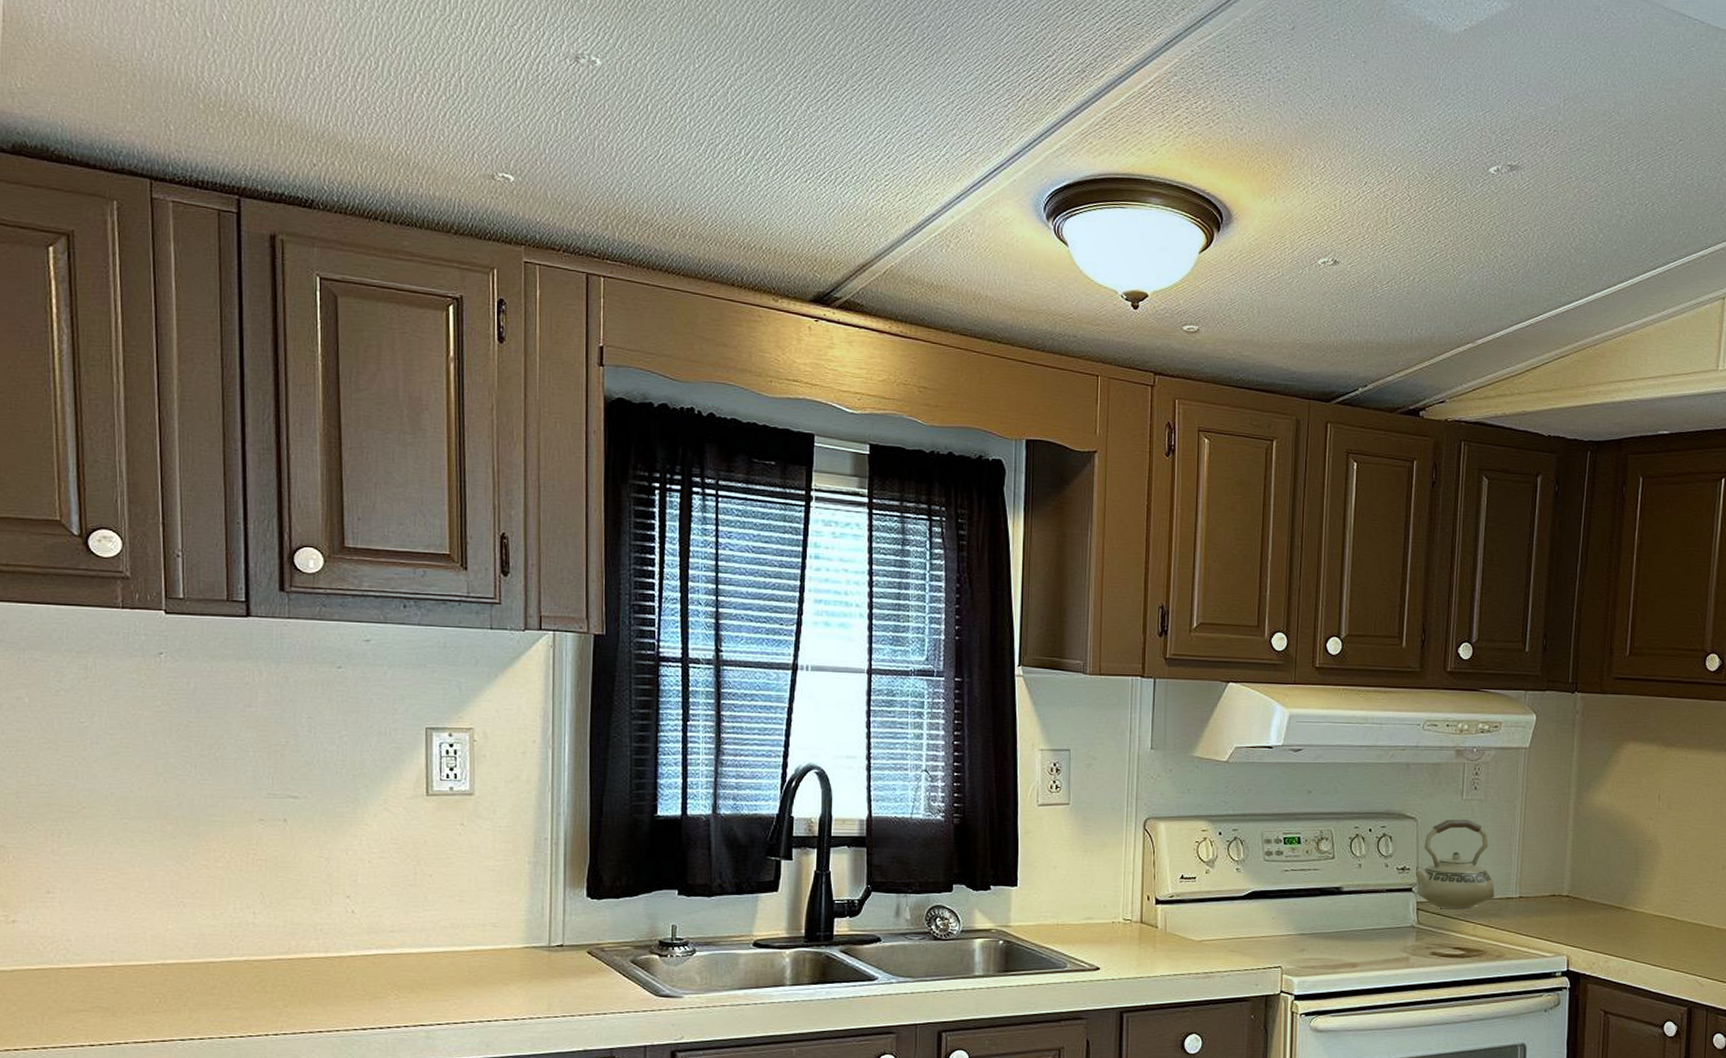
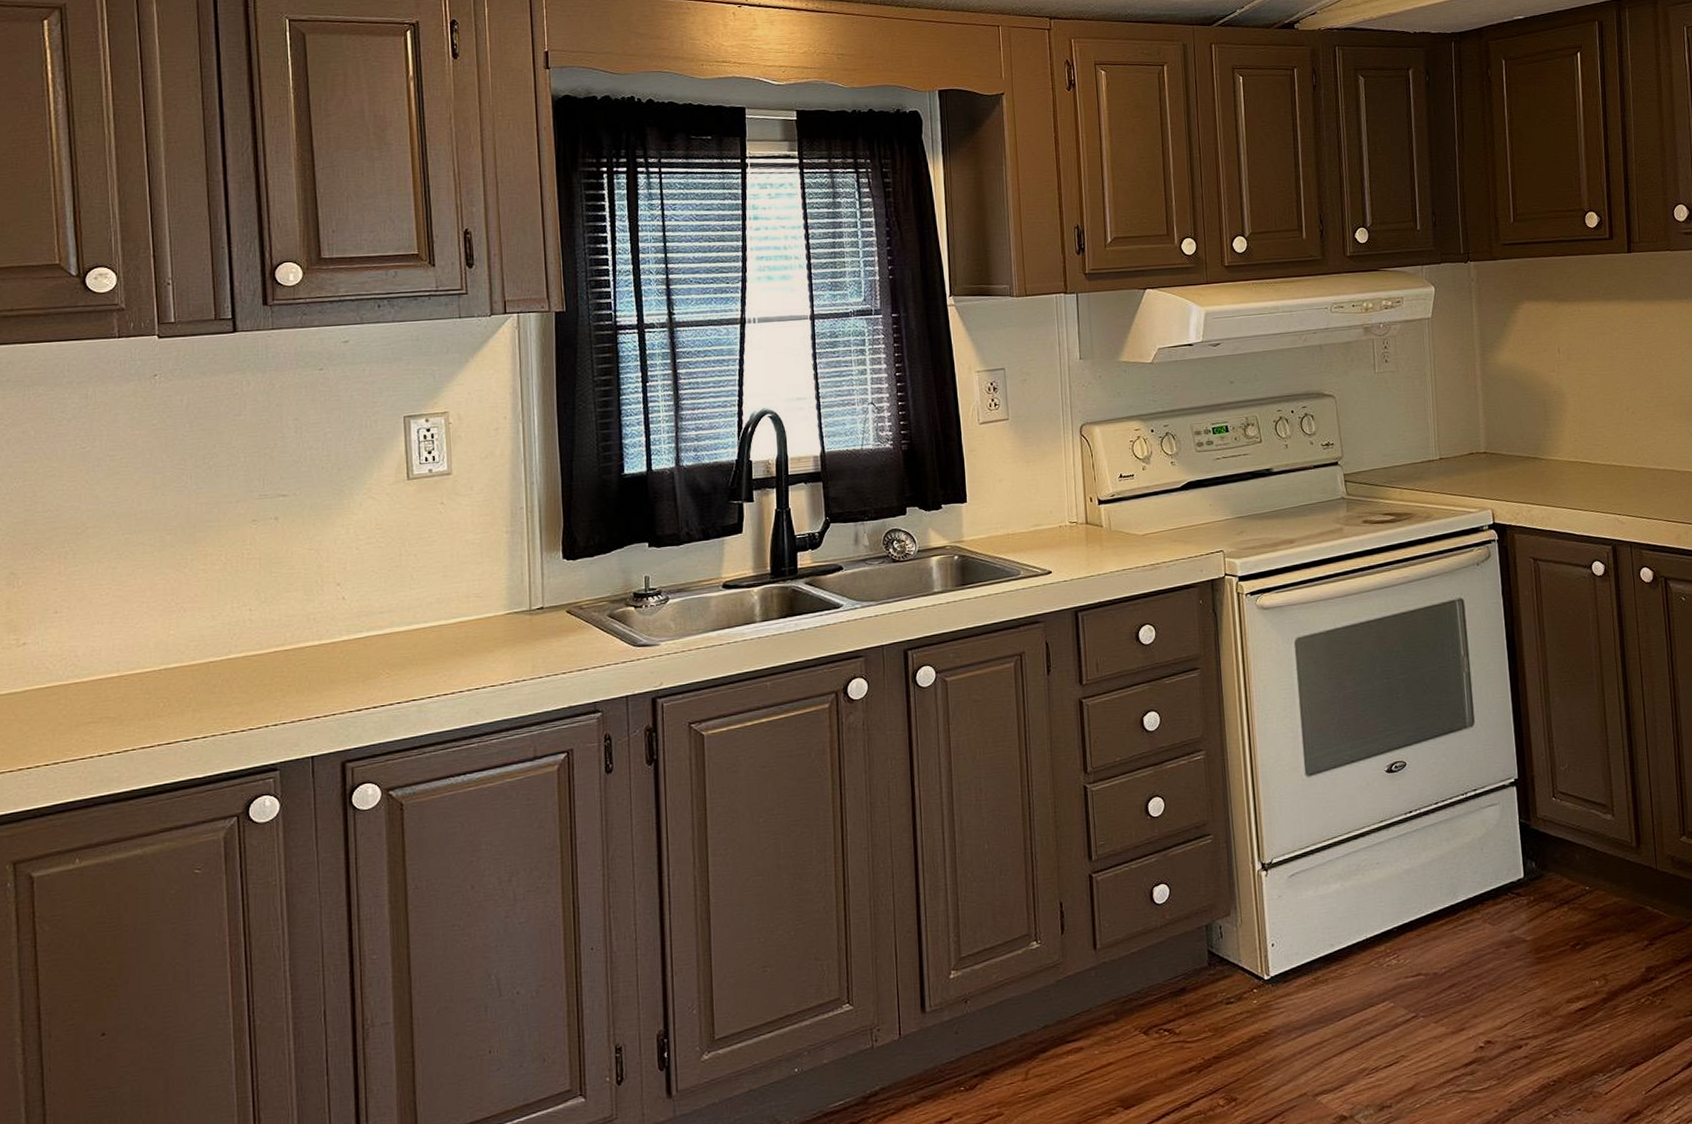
teakettle: present [1413,819,1495,910] -> none [1338,391,1416,478]

